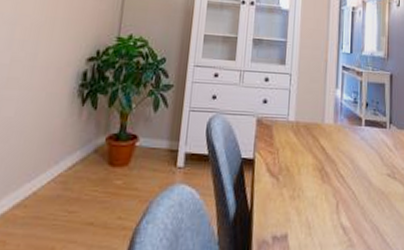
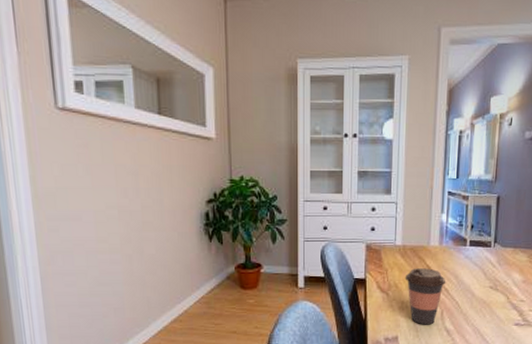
coffee cup: none [297,149,342,220] -> present [405,268,446,325]

